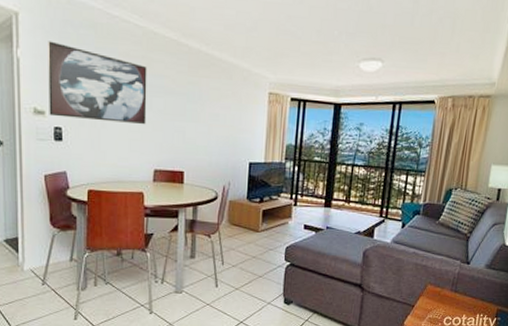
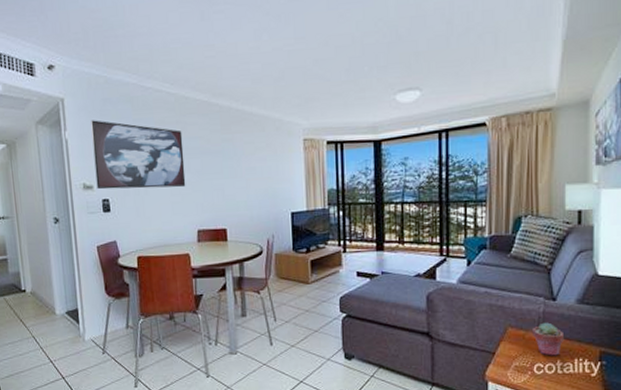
potted succulent: none [447,282,472,311] -> present [533,322,565,356]

